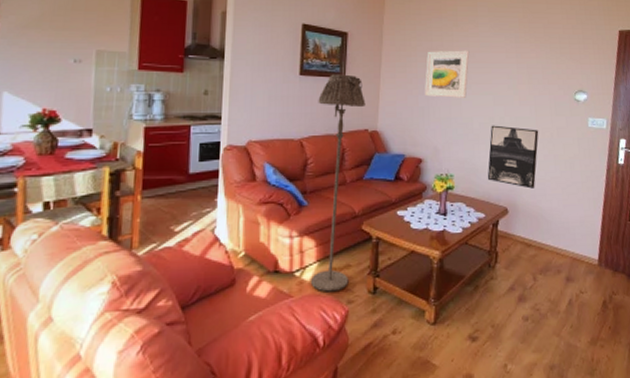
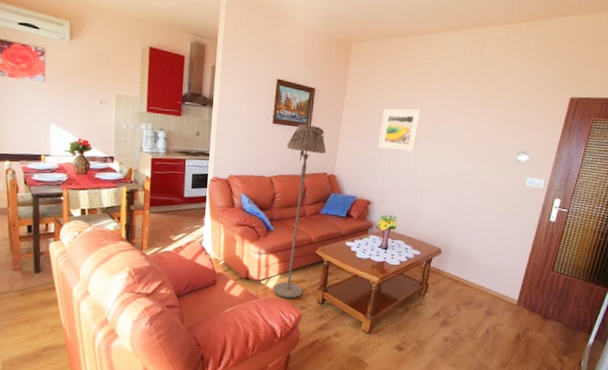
wall art: present [487,125,539,189] -> none [426,177,478,235]

